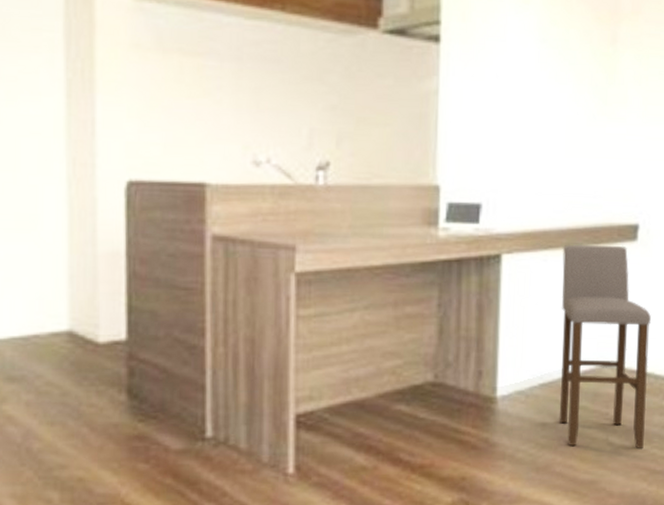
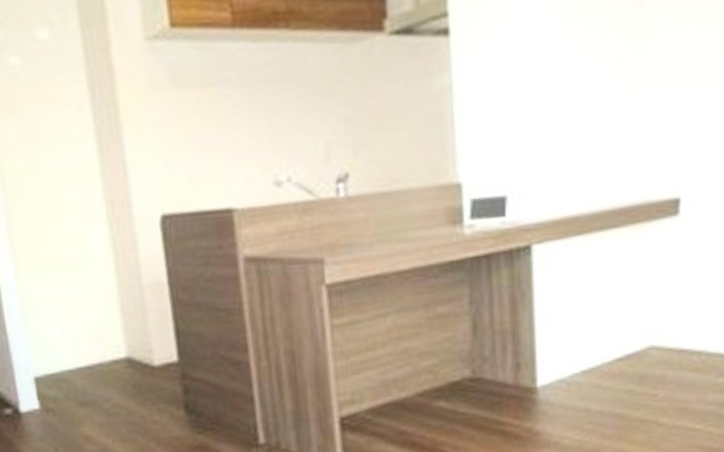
bar stool: present [559,244,651,448] -> none [596,223,699,430]

